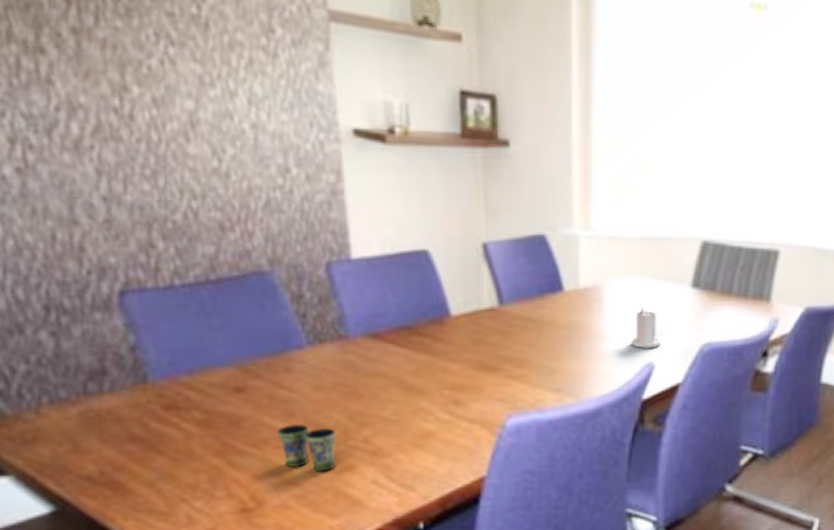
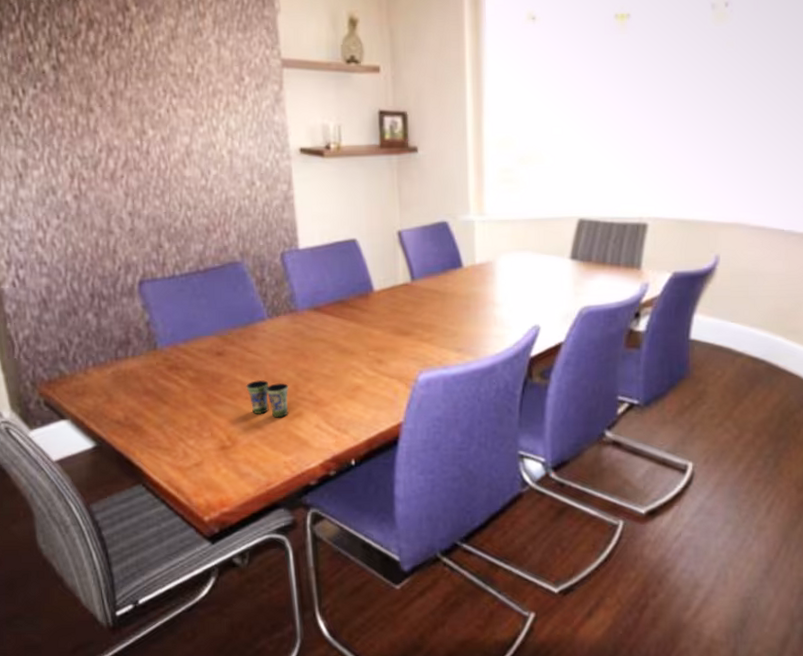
candle: present [631,308,661,348] -> none [519,279,545,313]

